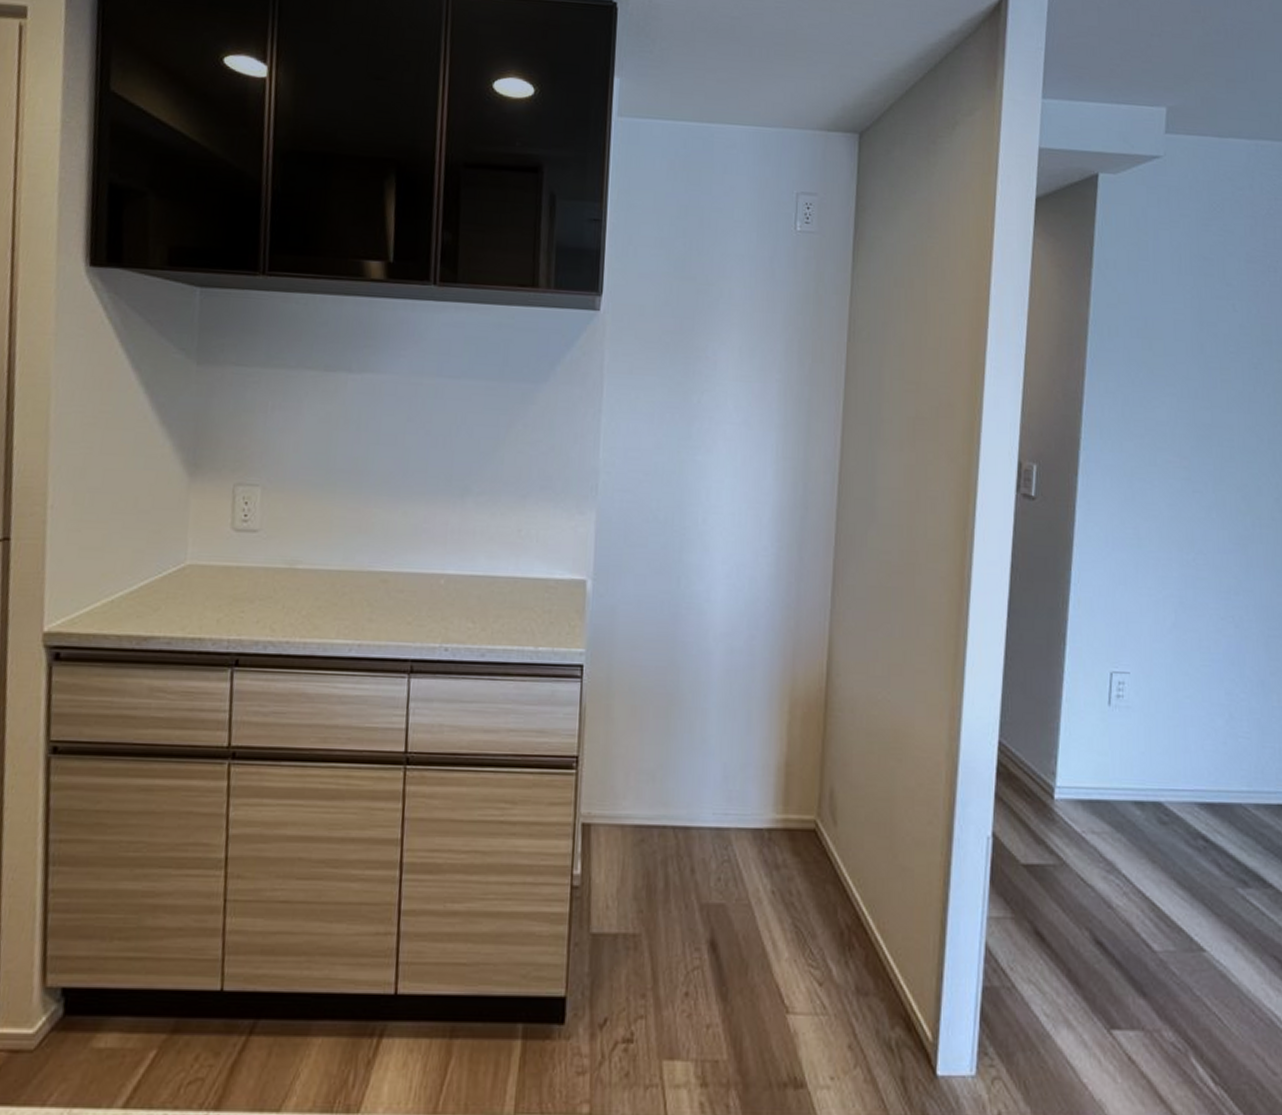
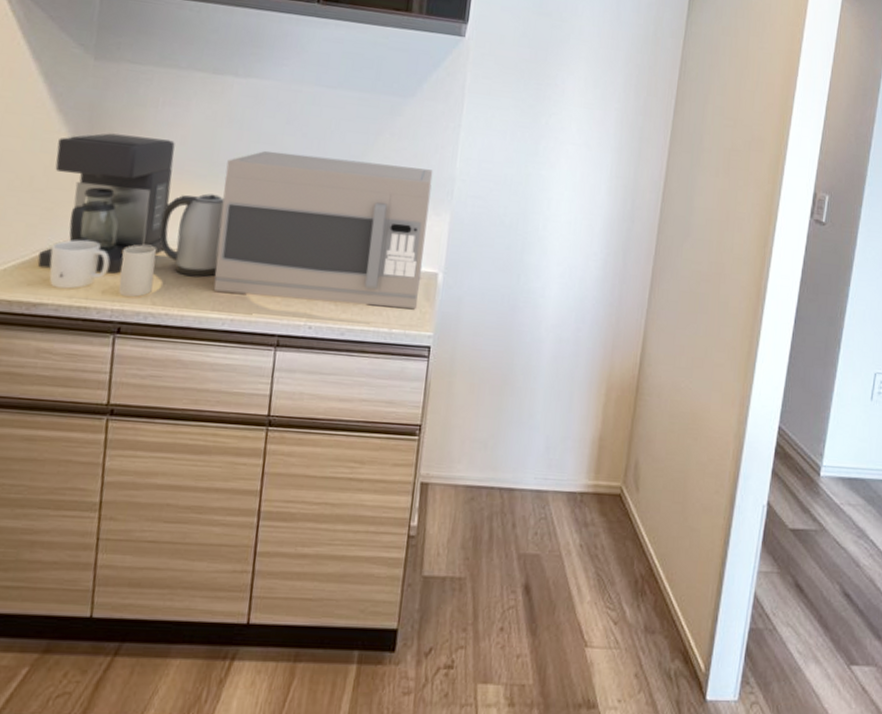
coffee maker: none [146,444,288,601] -> present [37,133,175,275]
mug: none [159,563,224,619] -> present [49,239,111,290]
cup: none [234,566,274,626] -> present [118,245,157,298]
kettle: none [275,504,344,599] -> present [159,193,224,277]
microwave: none [337,452,574,623] -> present [213,150,433,310]

